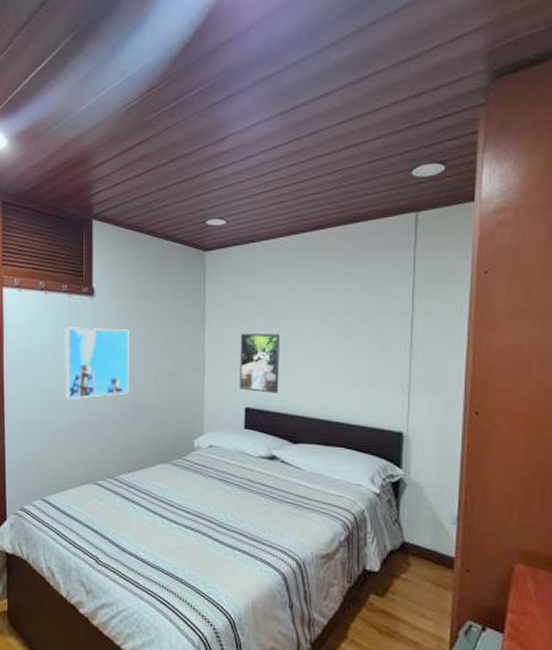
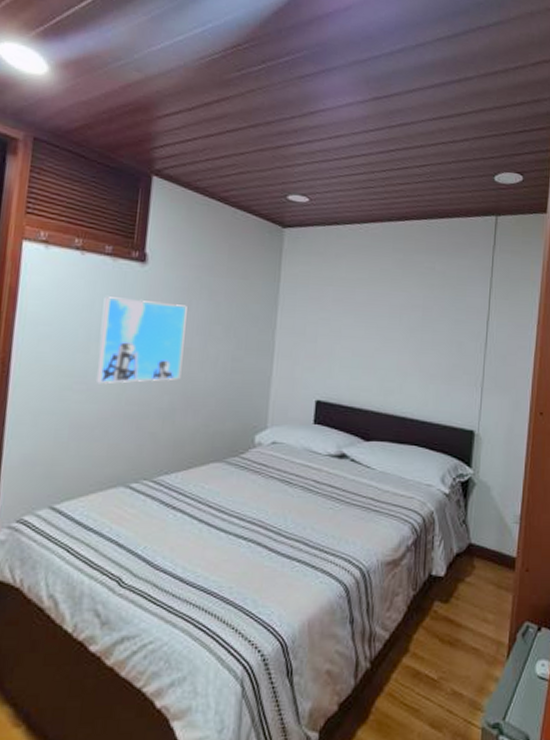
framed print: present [240,334,281,393] -> none [312,320,359,386]

